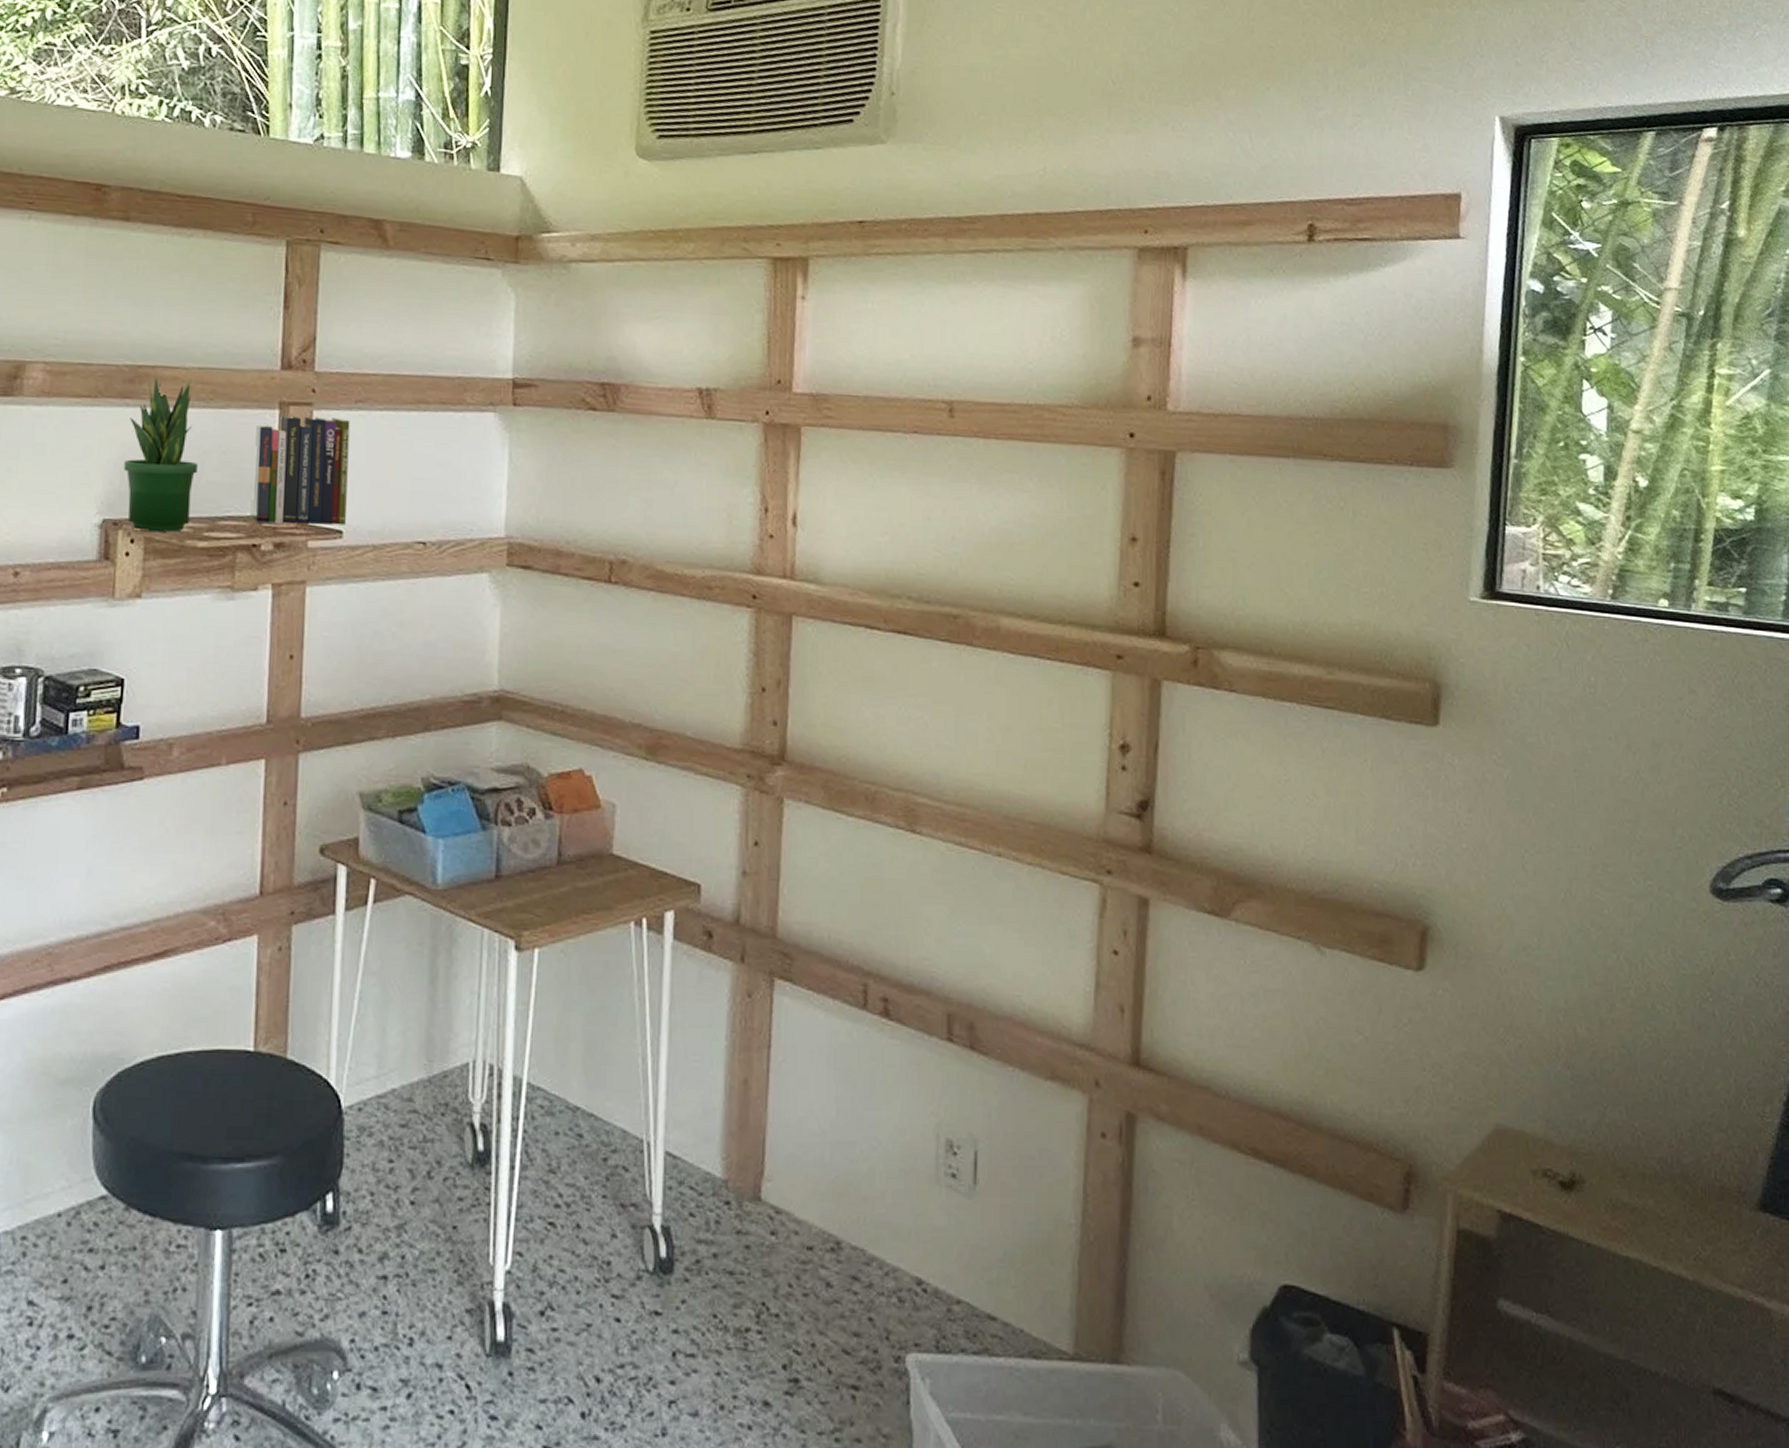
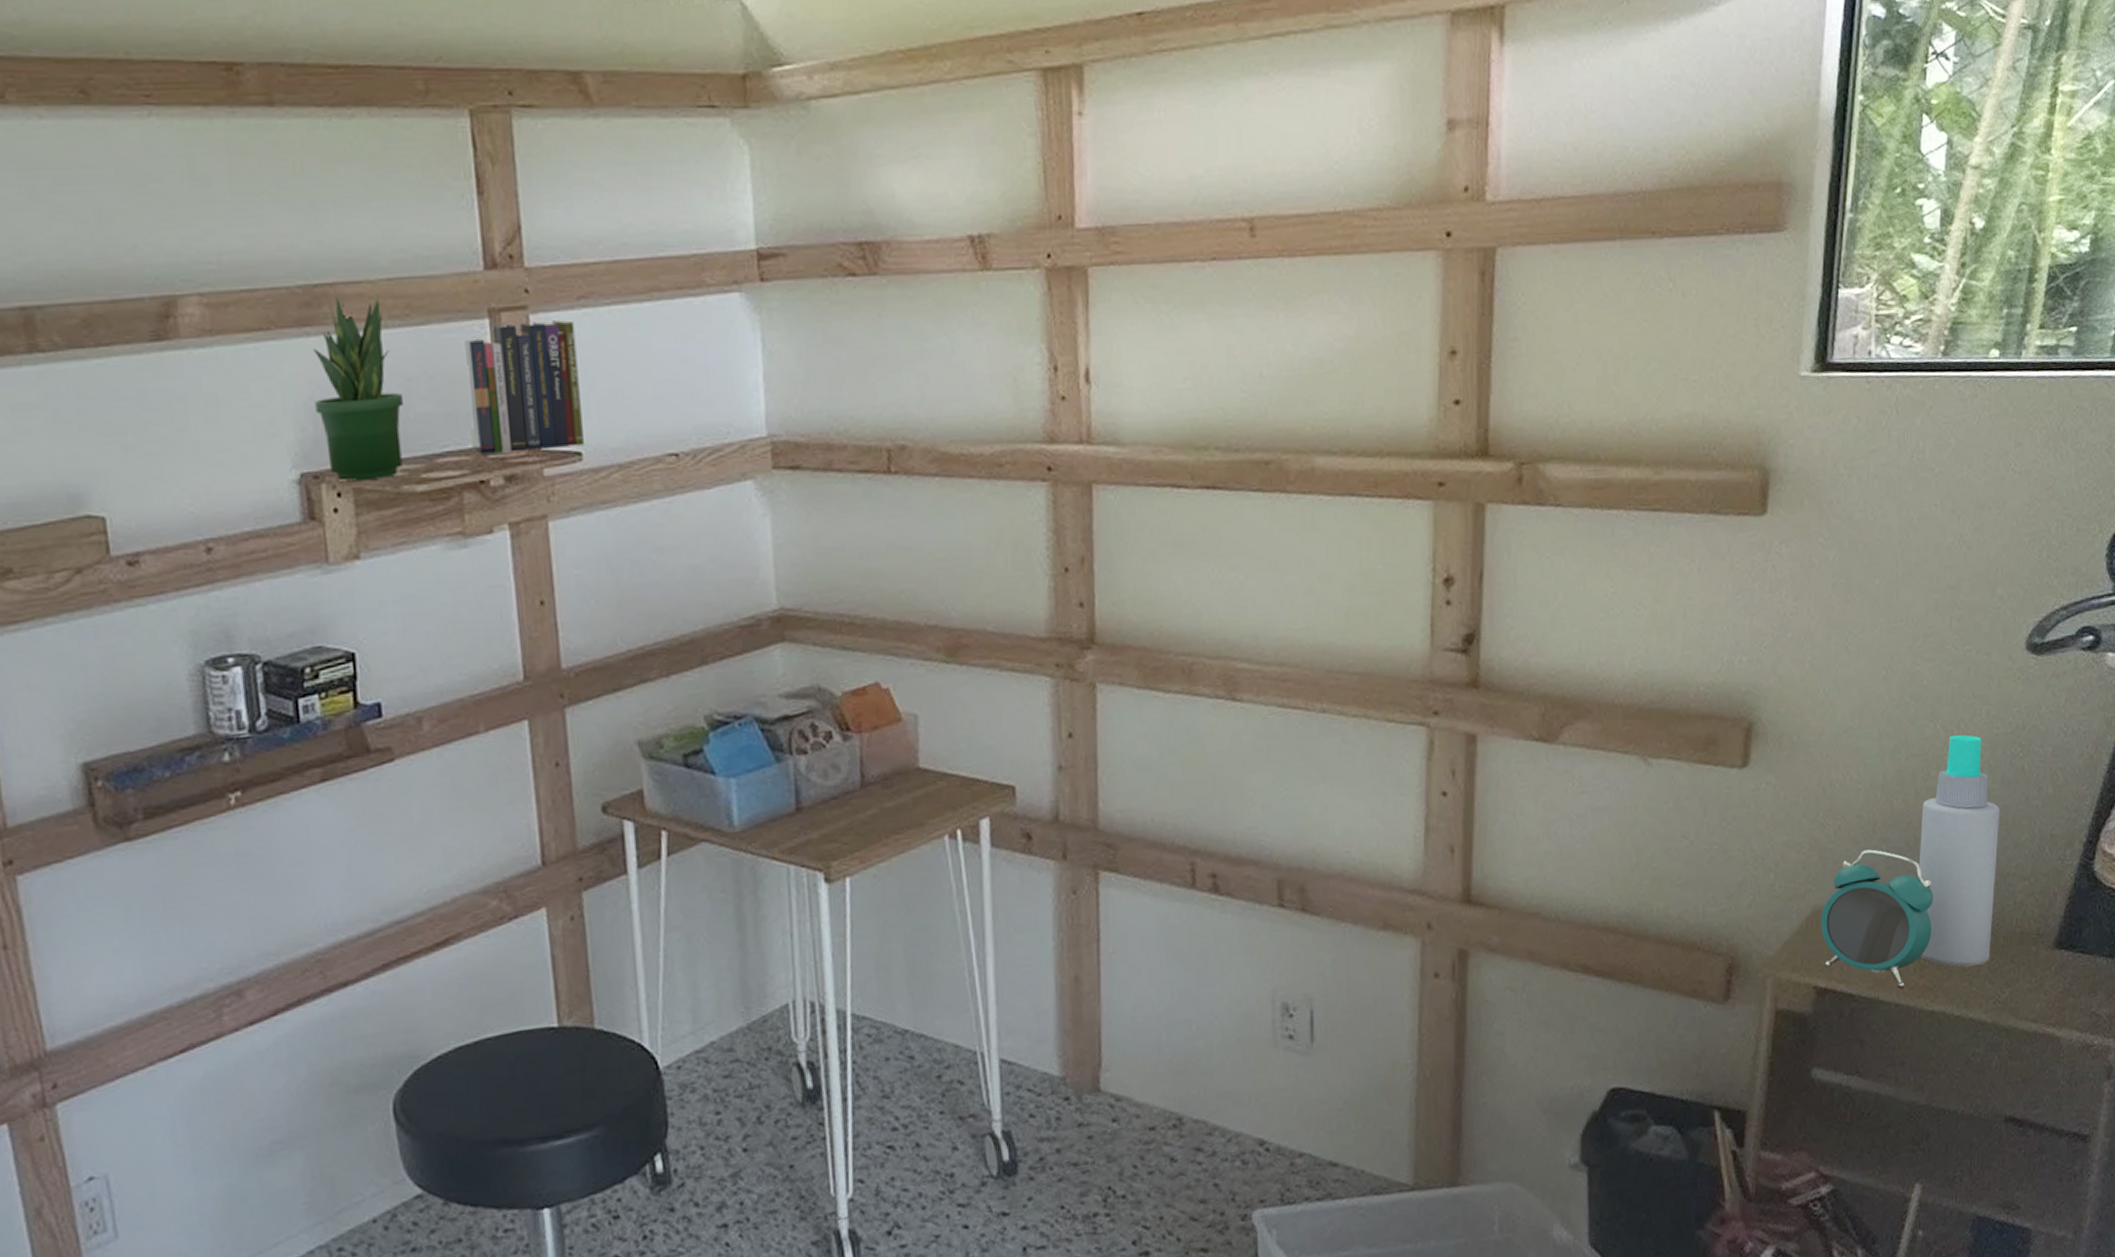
alarm clock: none [1503,1074,1624,1227] -> present [1820,849,1934,989]
spray bottle: none [1606,969,1692,1215] -> present [1919,734,2000,967]

